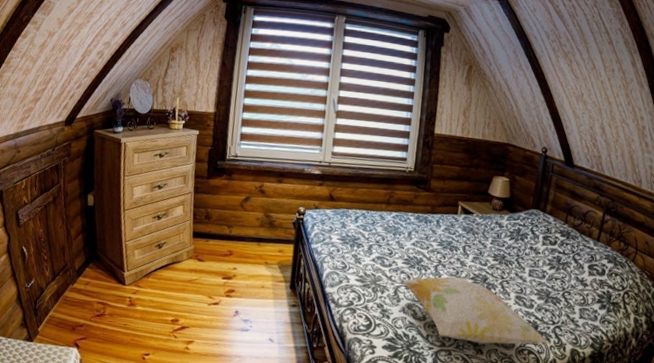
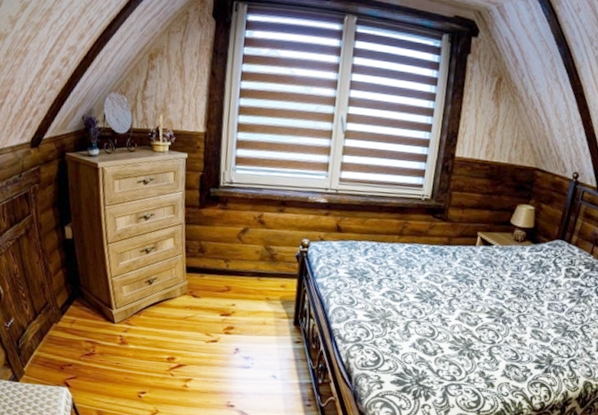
decorative pillow: present [401,277,550,345] -> none [412,311,563,378]

